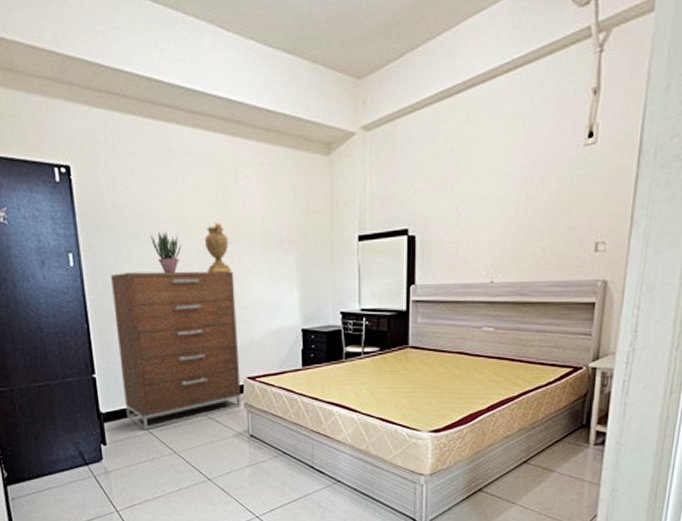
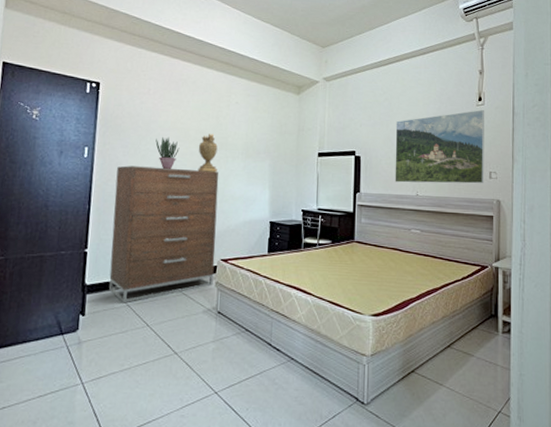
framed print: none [461,152,595,267] -> present [395,110,485,184]

